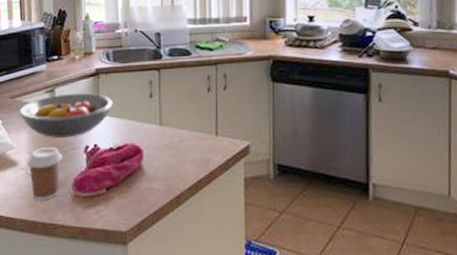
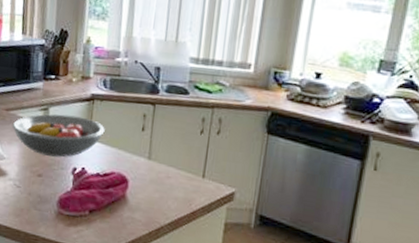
coffee cup: present [27,148,63,200] -> none [15,162,51,213]

